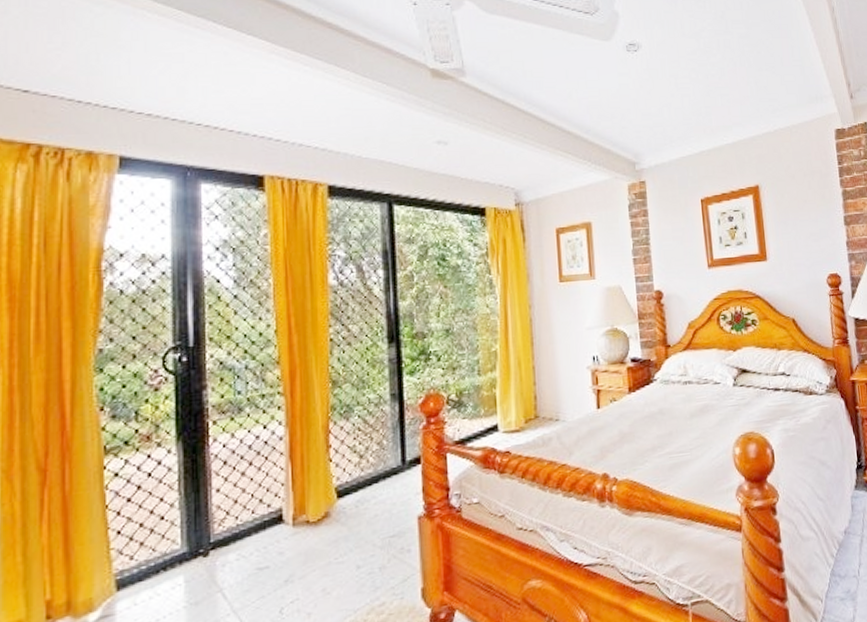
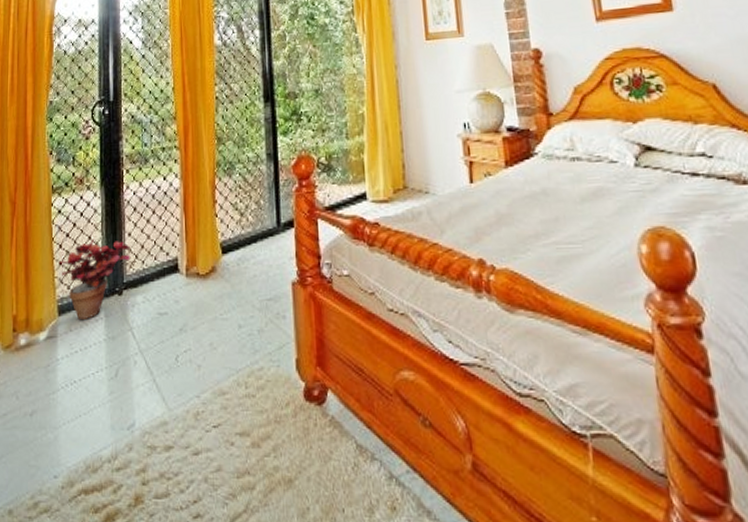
potted plant: none [115,498,219,592] -> present [58,239,130,321]

